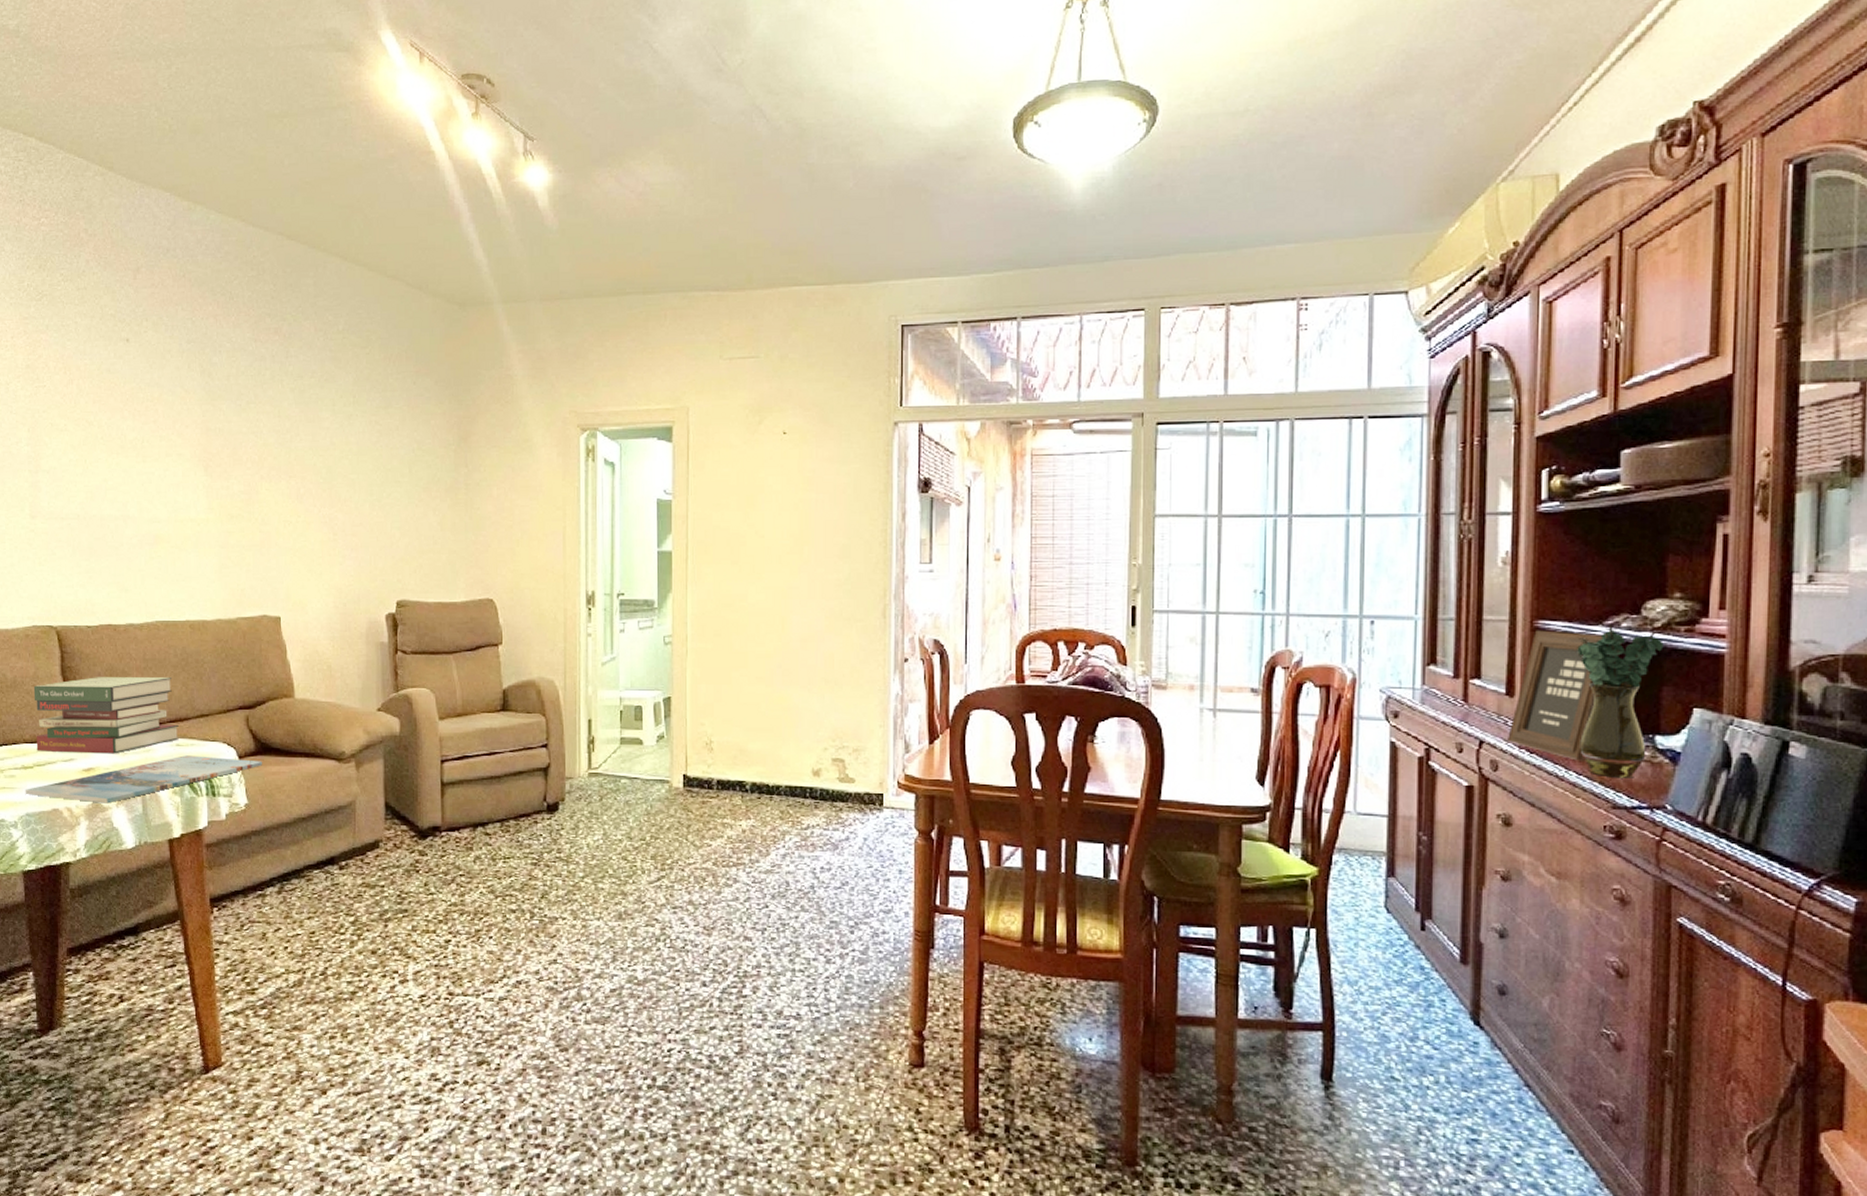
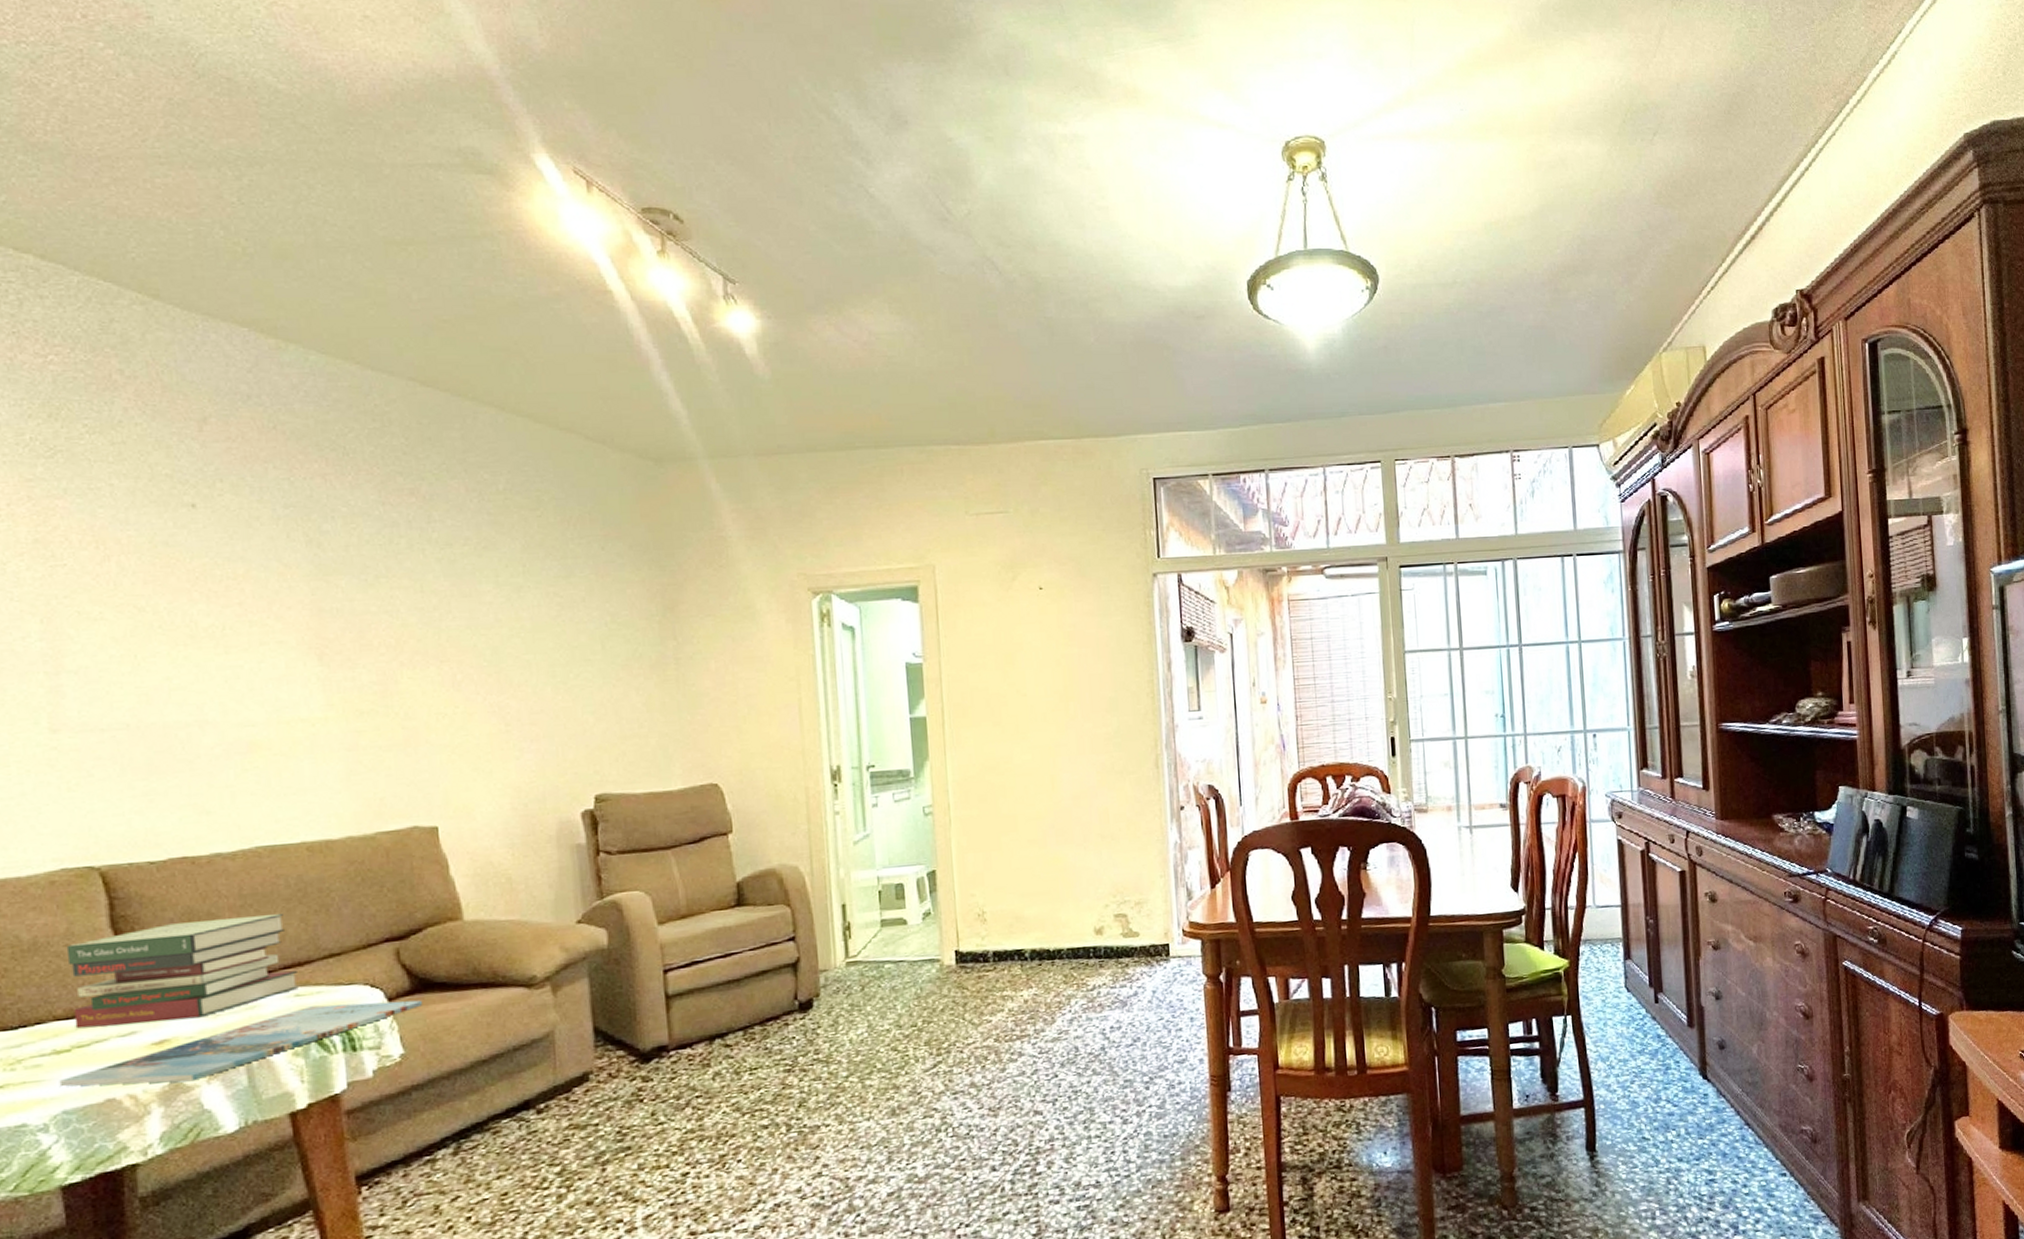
picture frame: present [1508,630,1621,762] -> none [1707,731,1784,841]
vase: present [1577,624,1664,778] -> none [1752,722,1814,851]

